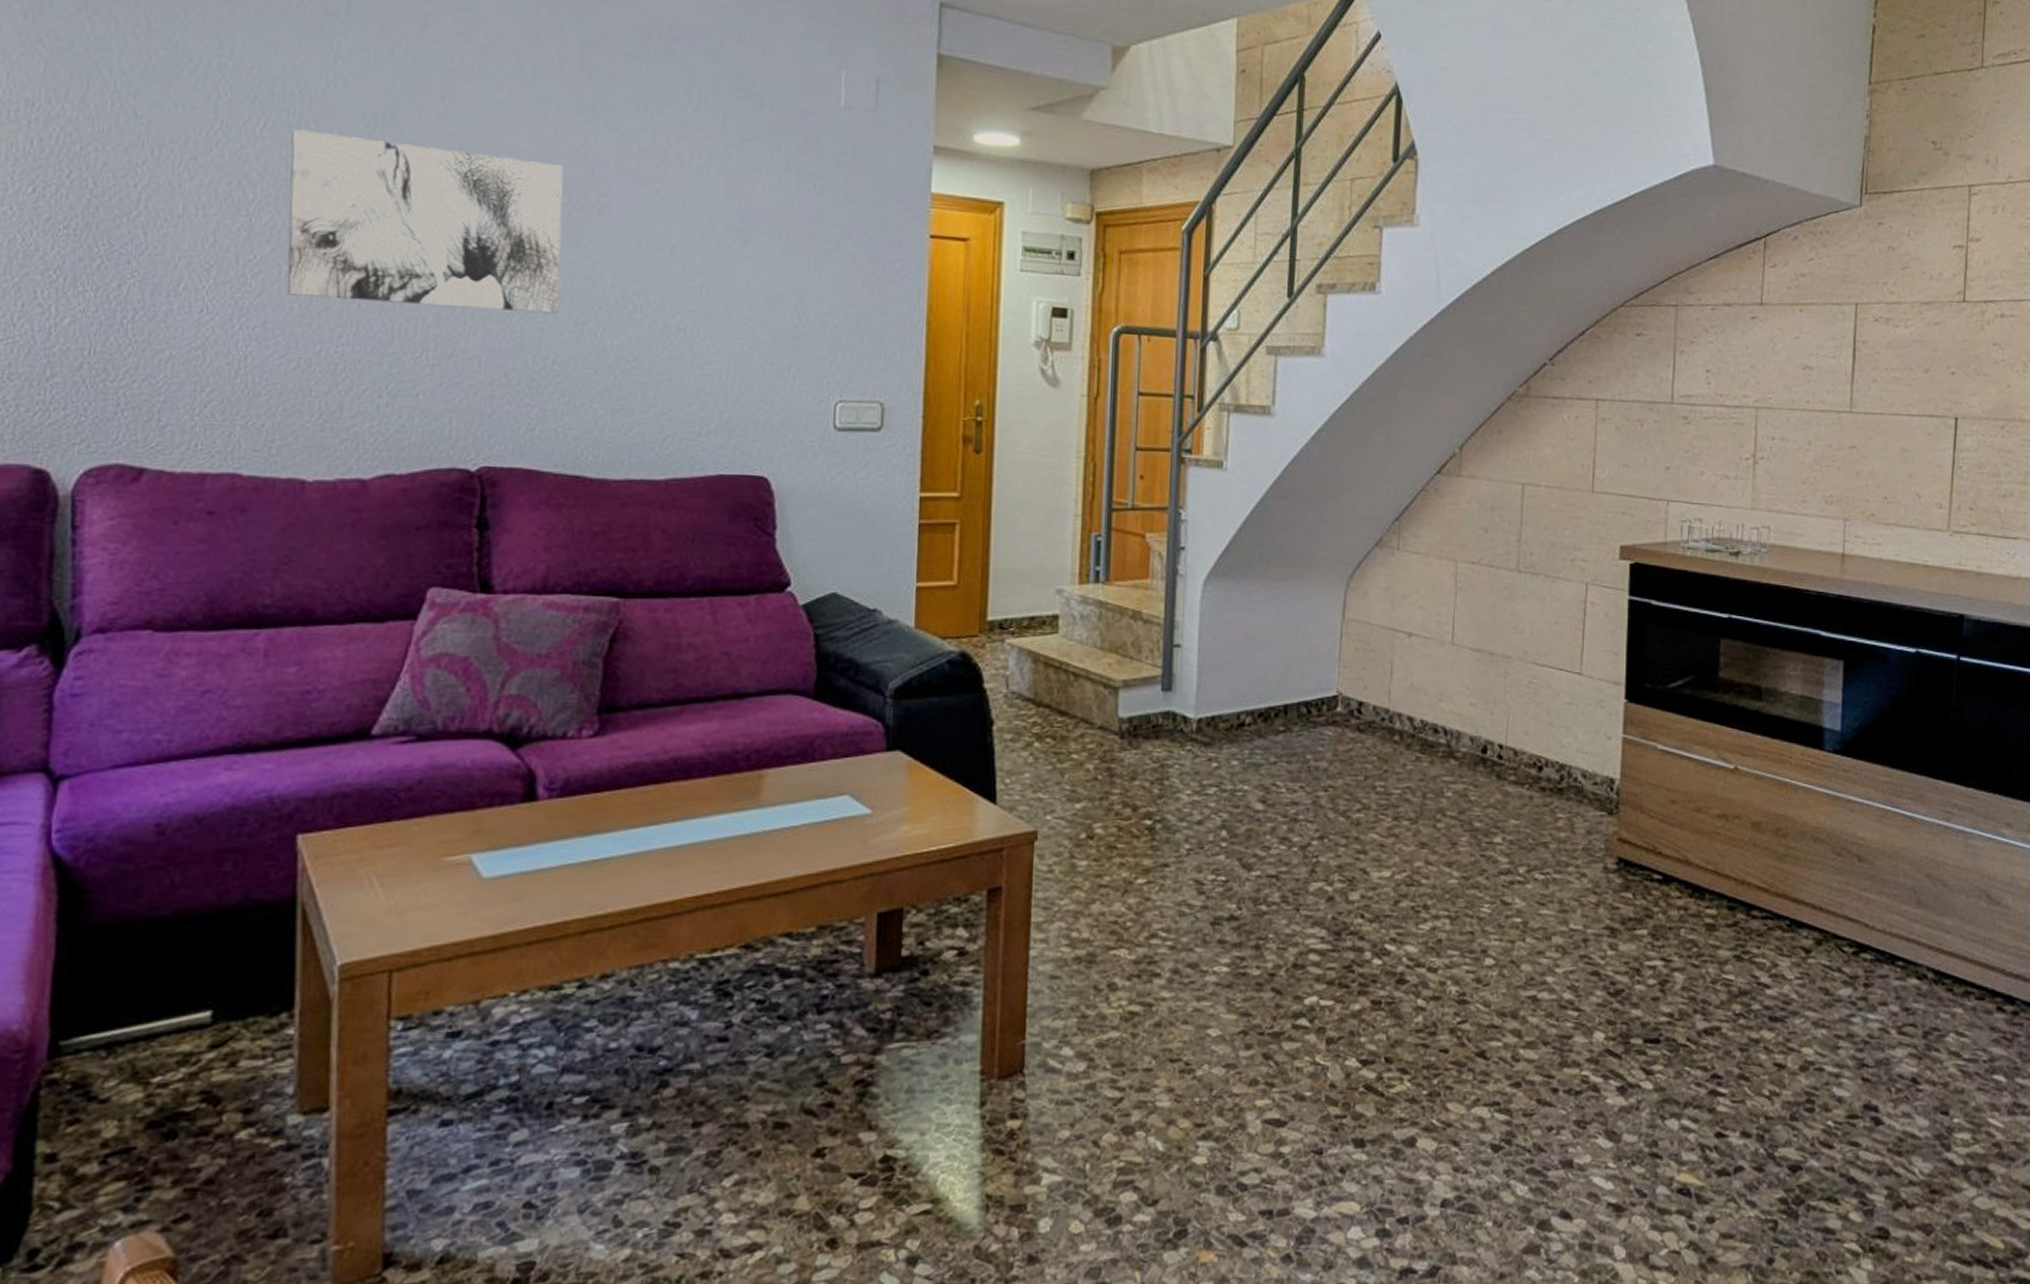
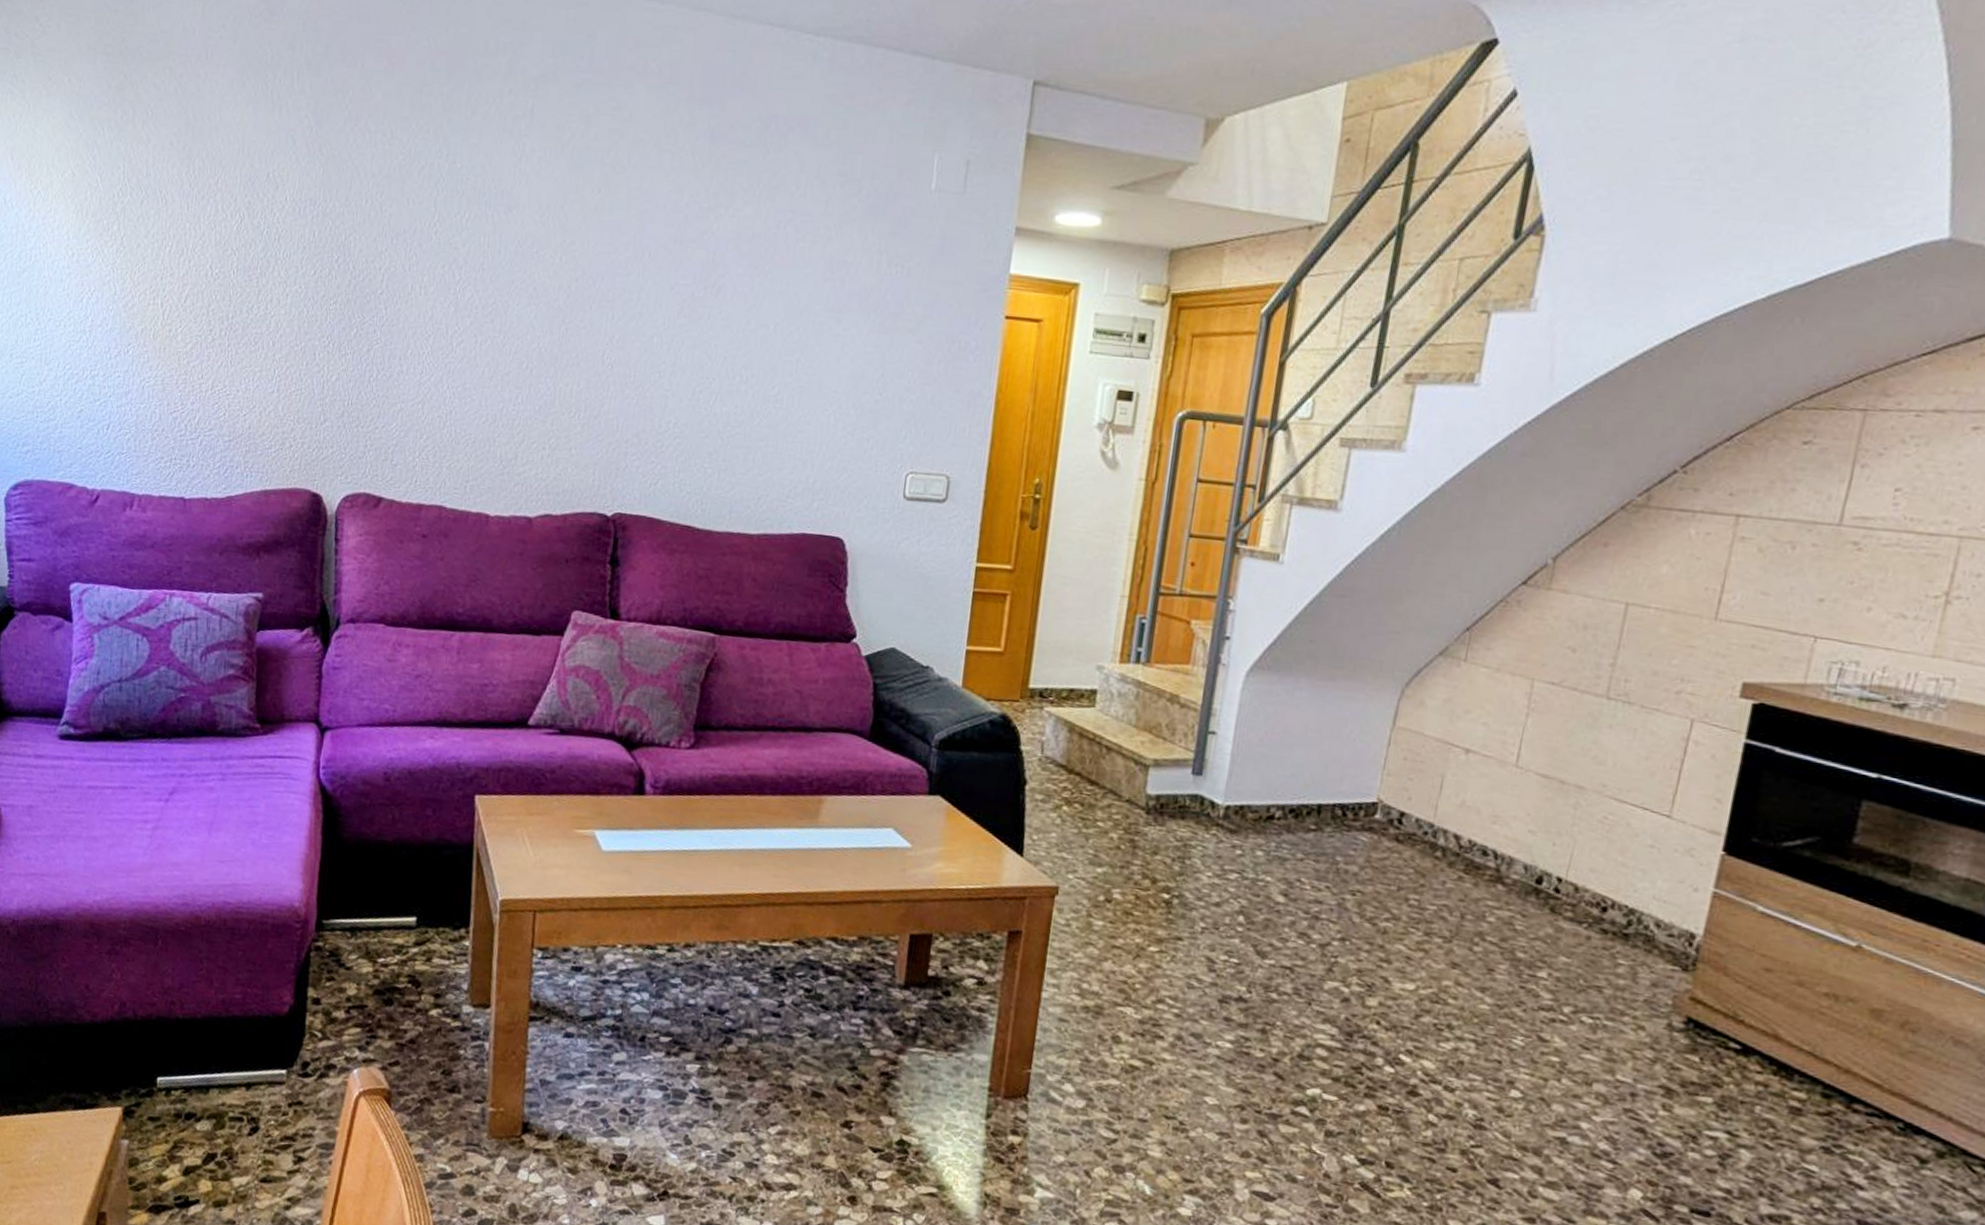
wall art: present [287,129,564,314] -> none [481,220,691,383]

